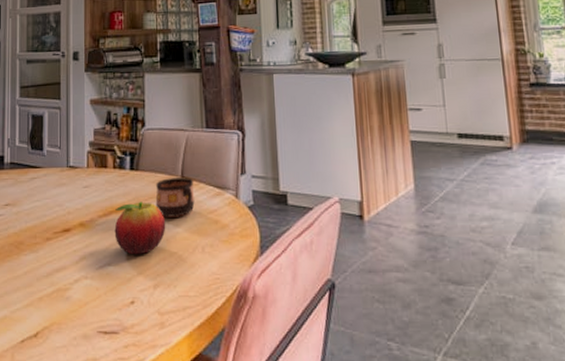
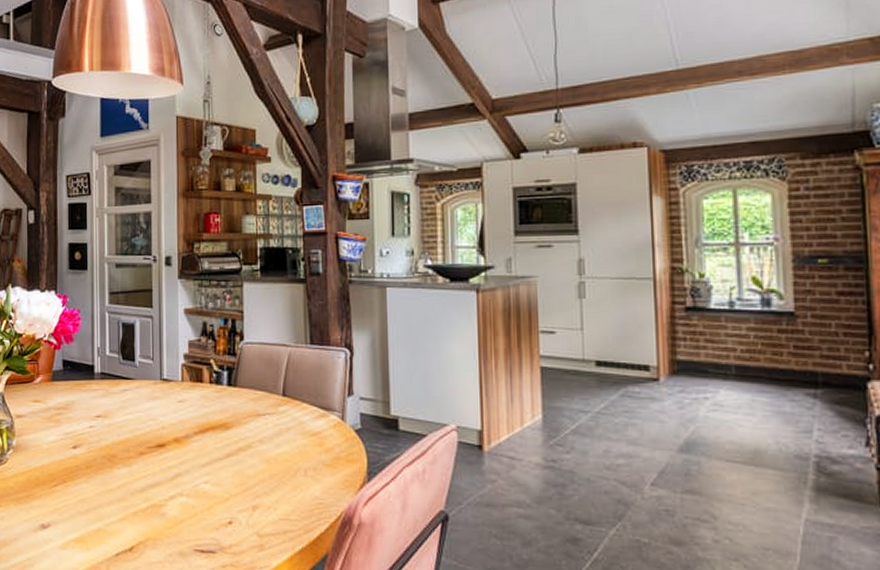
fruit: present [114,202,166,255] -> none [211,419,266,475]
cup: present [155,177,195,218] -> none [254,396,297,438]

